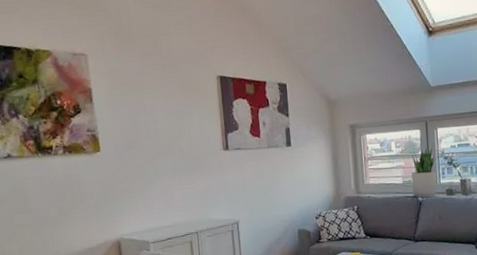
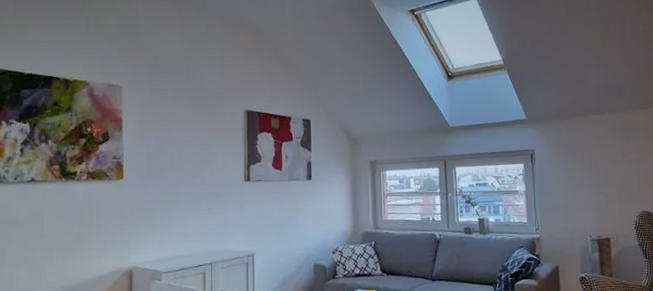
planter: present [411,147,437,198] -> none [430,186,455,236]

